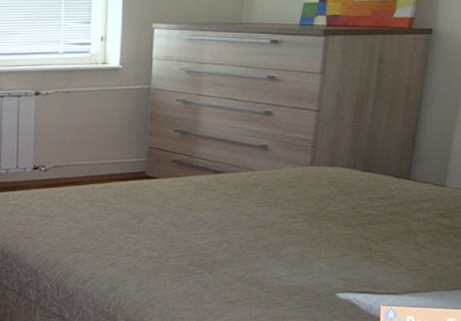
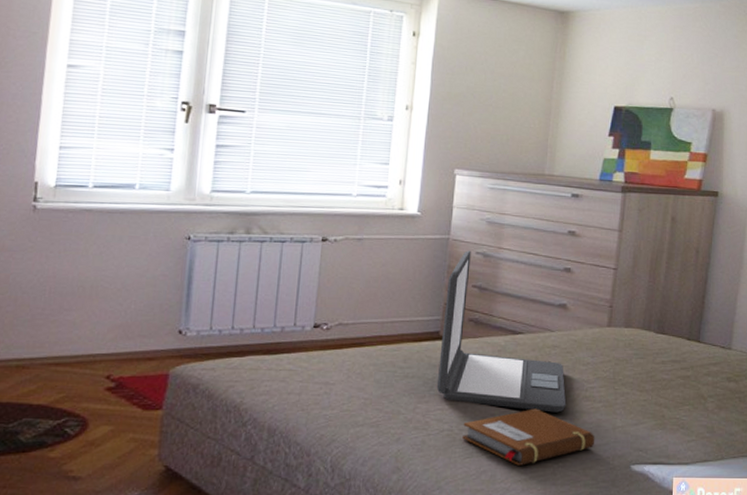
laptop: none [145,98,270,244] -> present [436,250,567,413]
notebook: none [171,240,299,290] -> present [462,408,595,466]

